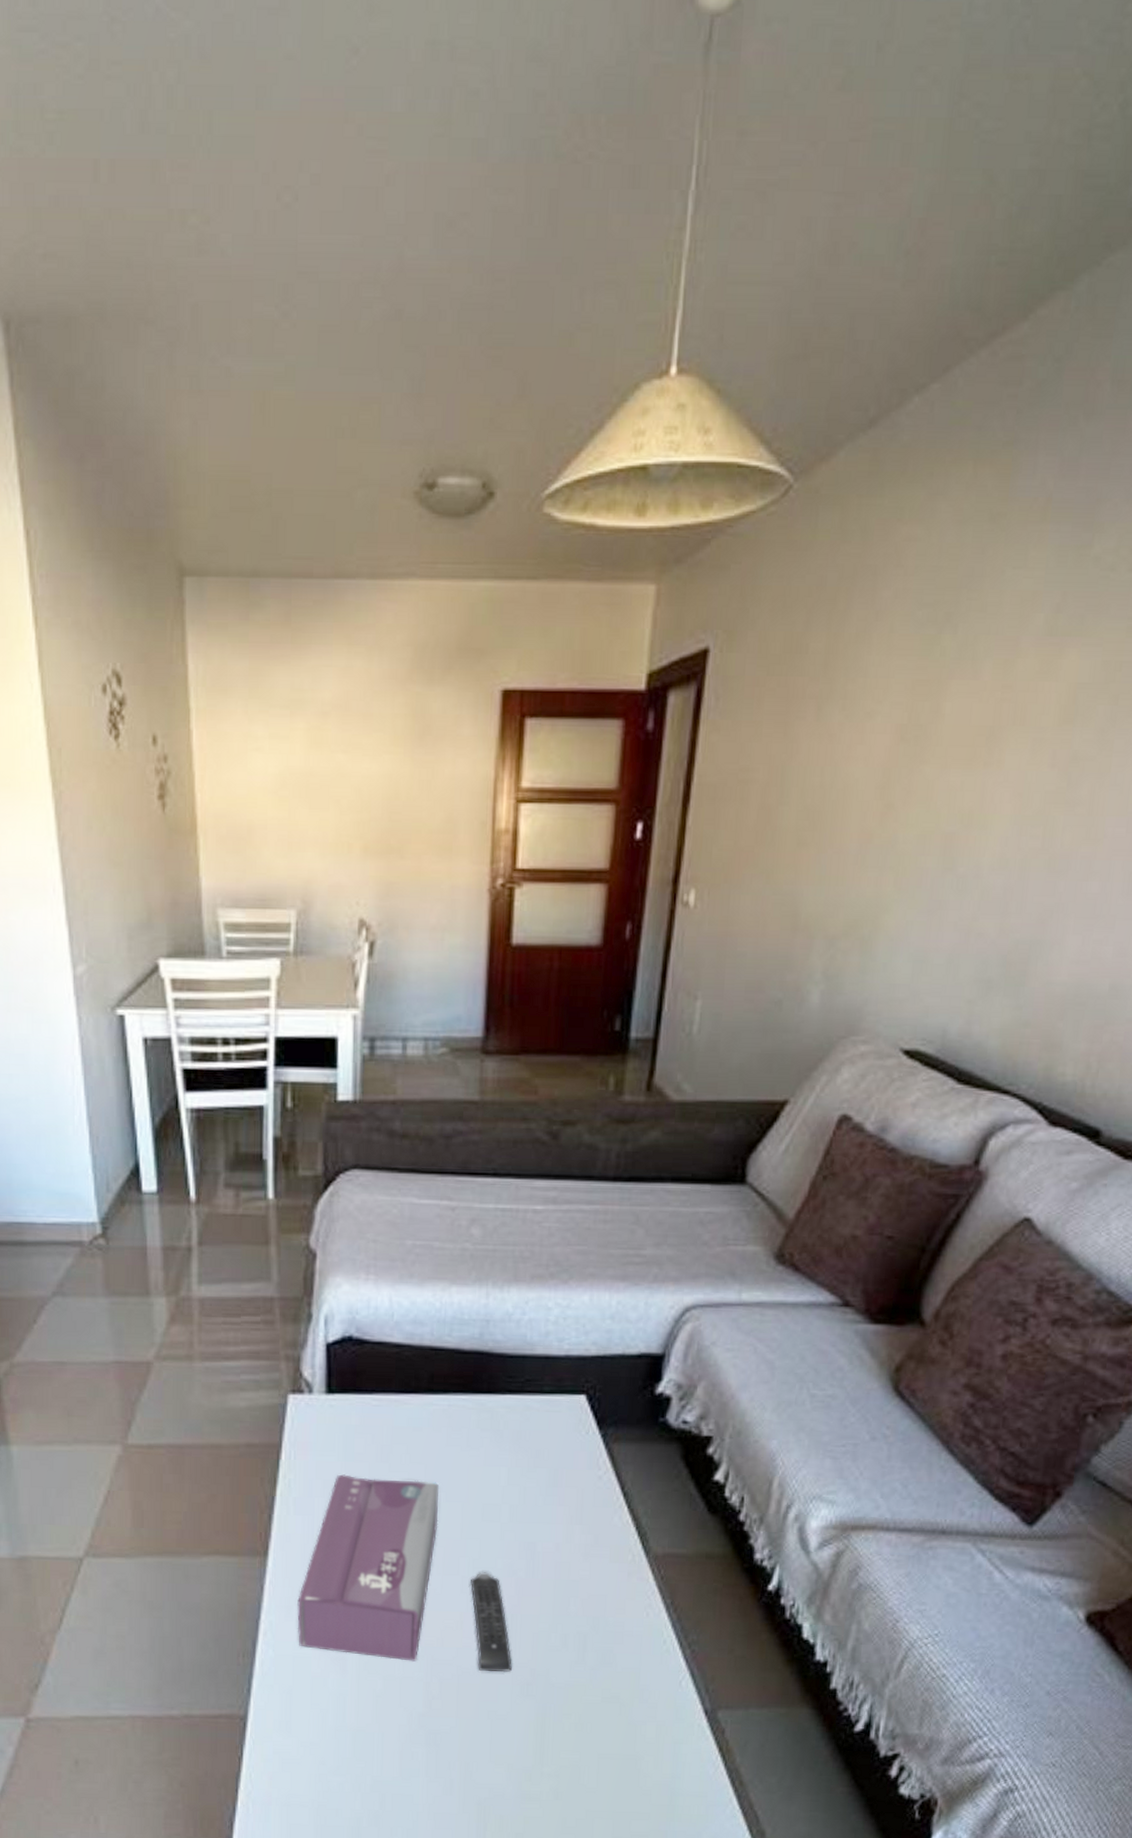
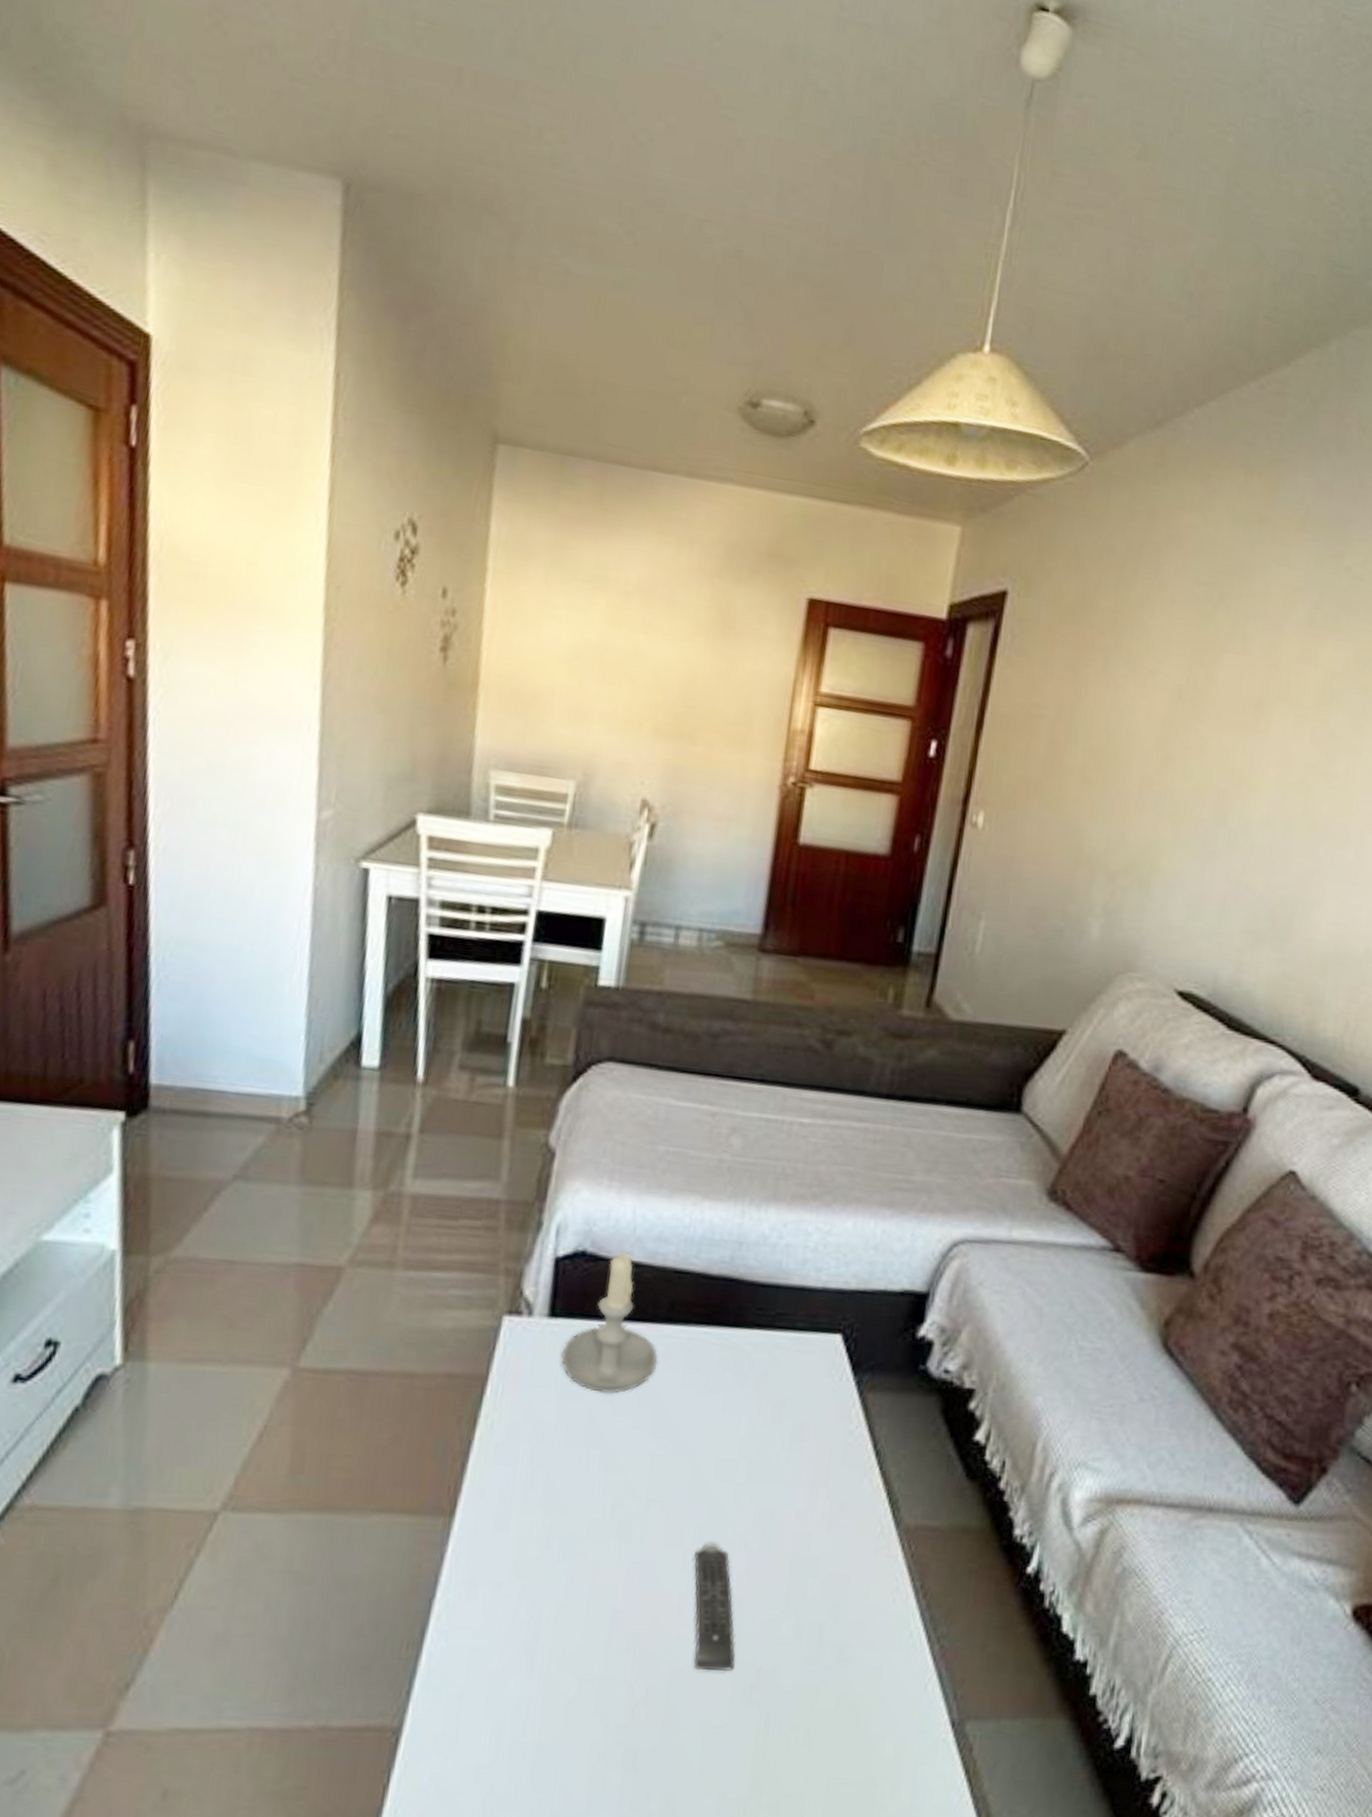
tissue box: present [297,1474,439,1662] -> none [479,1416,668,1656]
candle: none [340,1334,424,1454] -> present [561,1251,658,1393]

